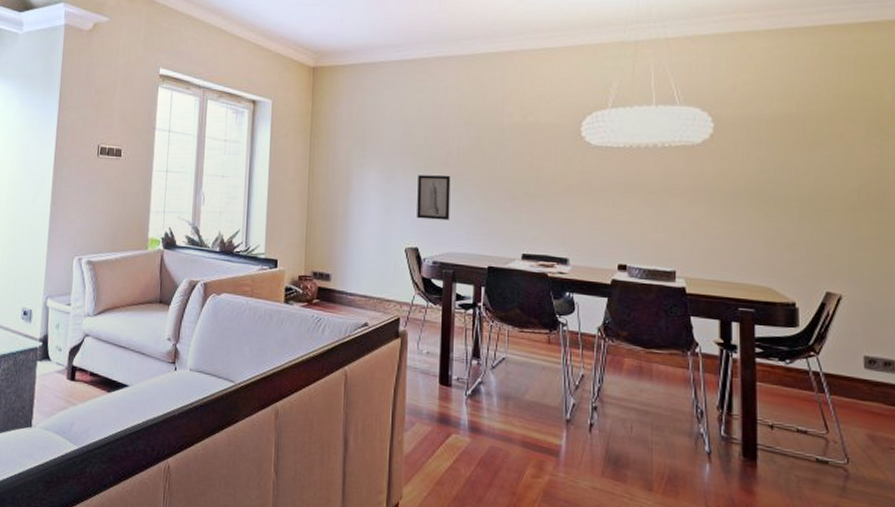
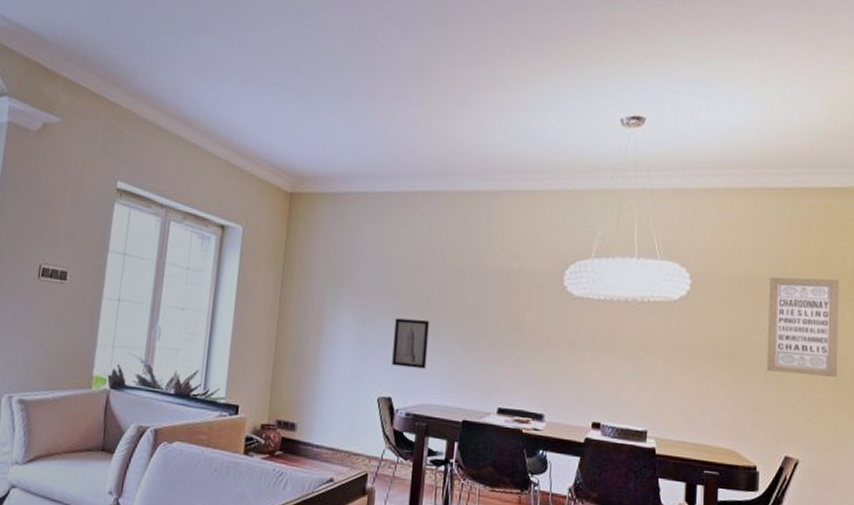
wall art: none [799,113,881,211] -> present [767,276,840,377]

